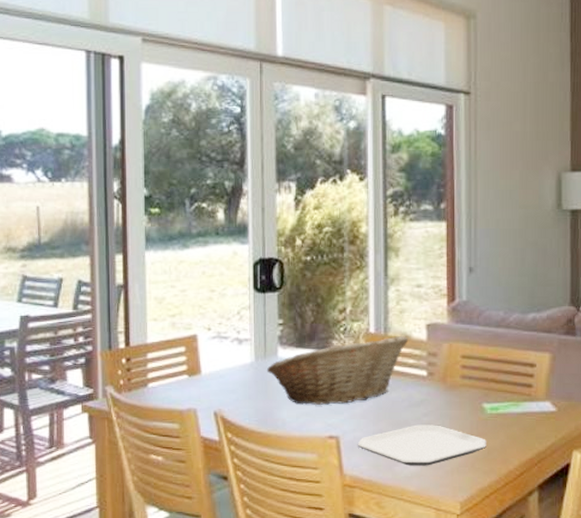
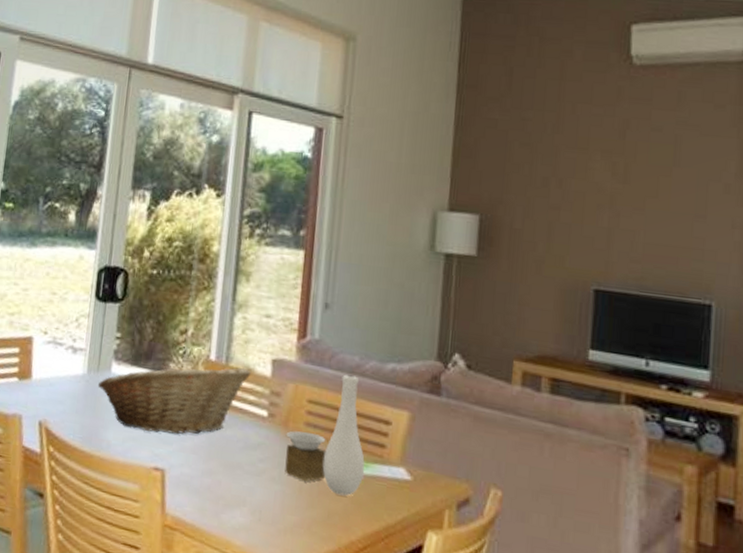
plate: present [357,424,486,466] -> none [183,470,327,520]
vase: none [445,329,516,433] -> present [285,374,365,496]

